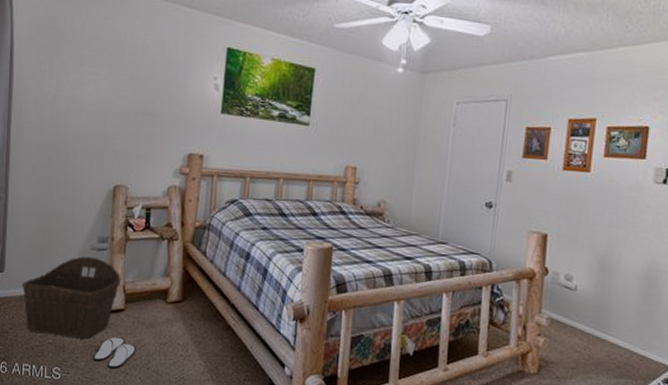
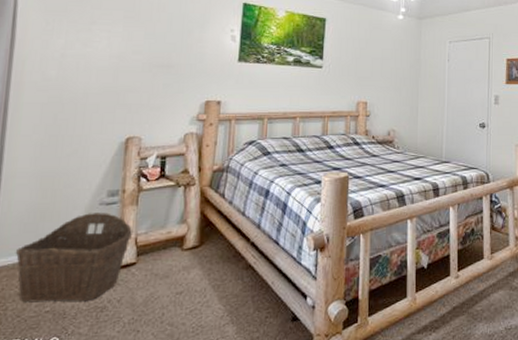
slippers: present [93,337,137,369] -> none [99,294,150,329]

